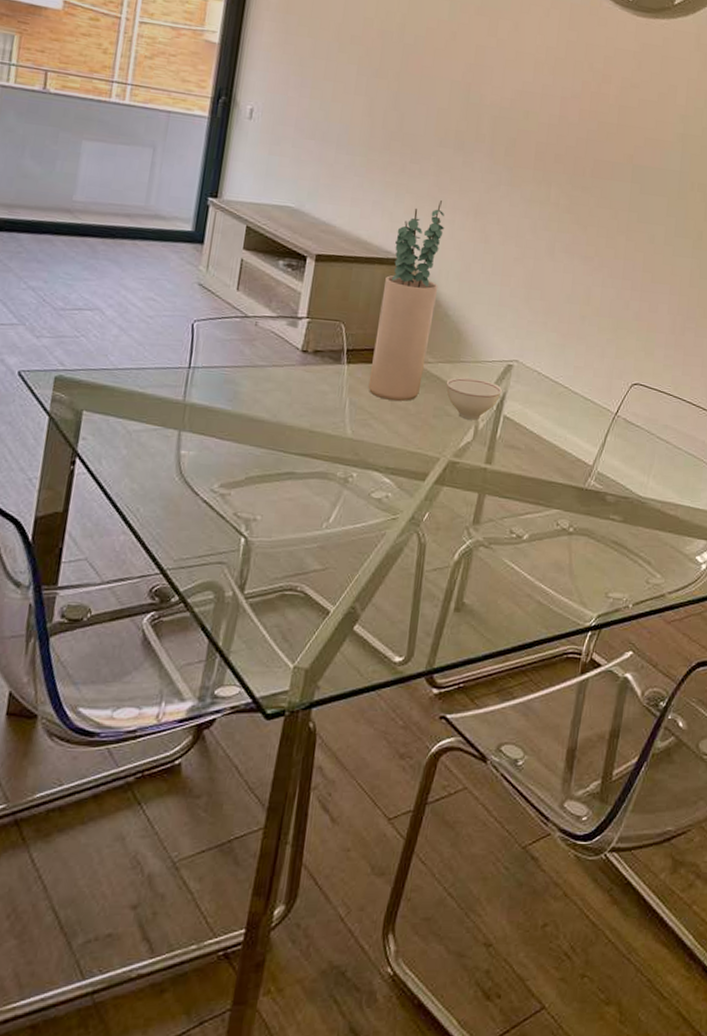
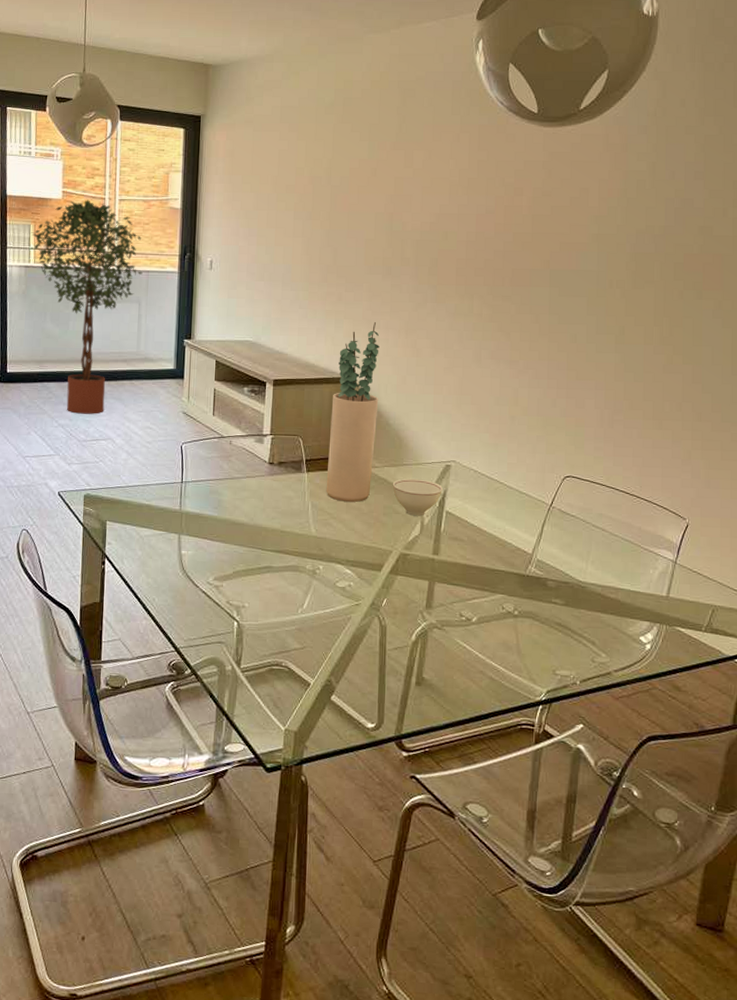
potted tree: none [13,15,164,278] -> present [30,200,143,414]

